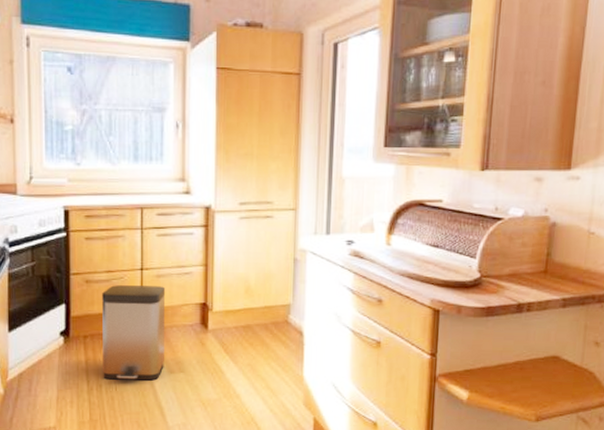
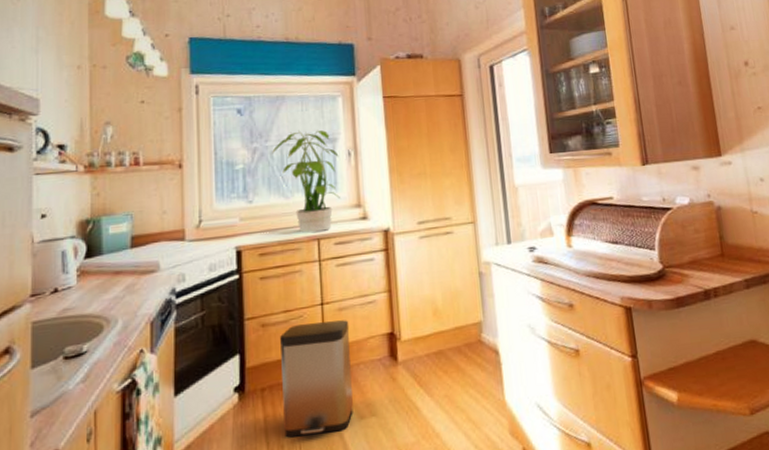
potted plant: none [101,95,167,202] -> present [272,130,340,233]

